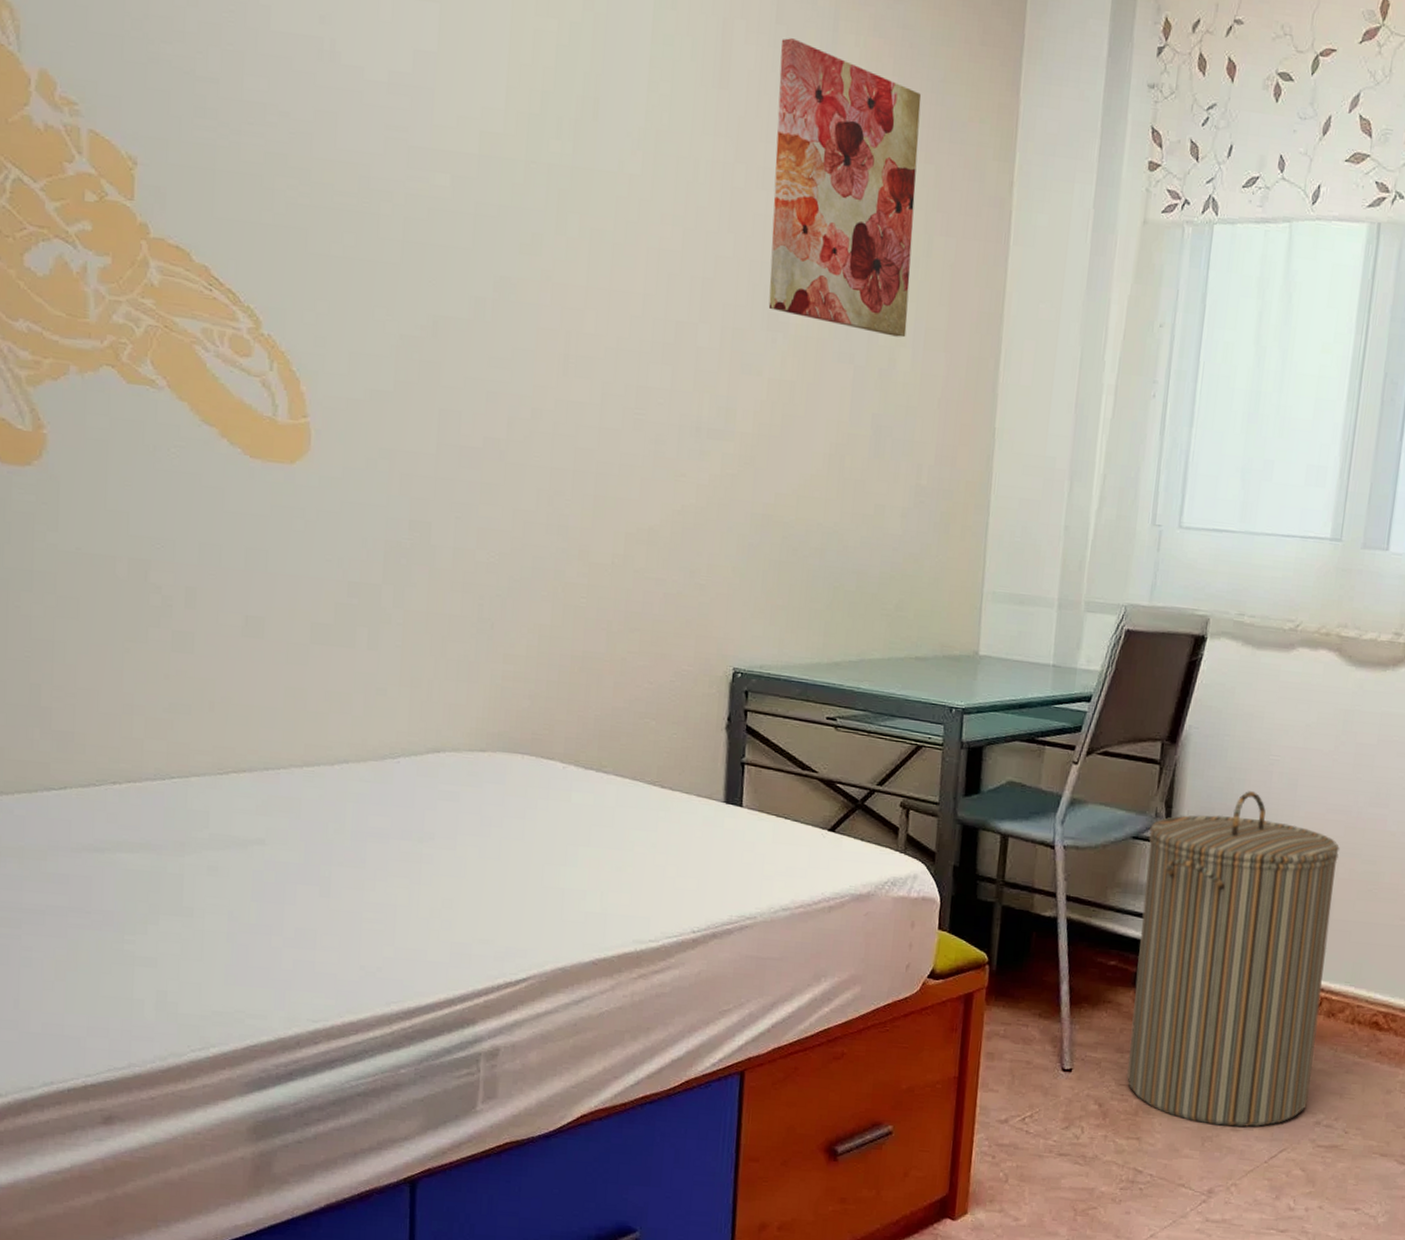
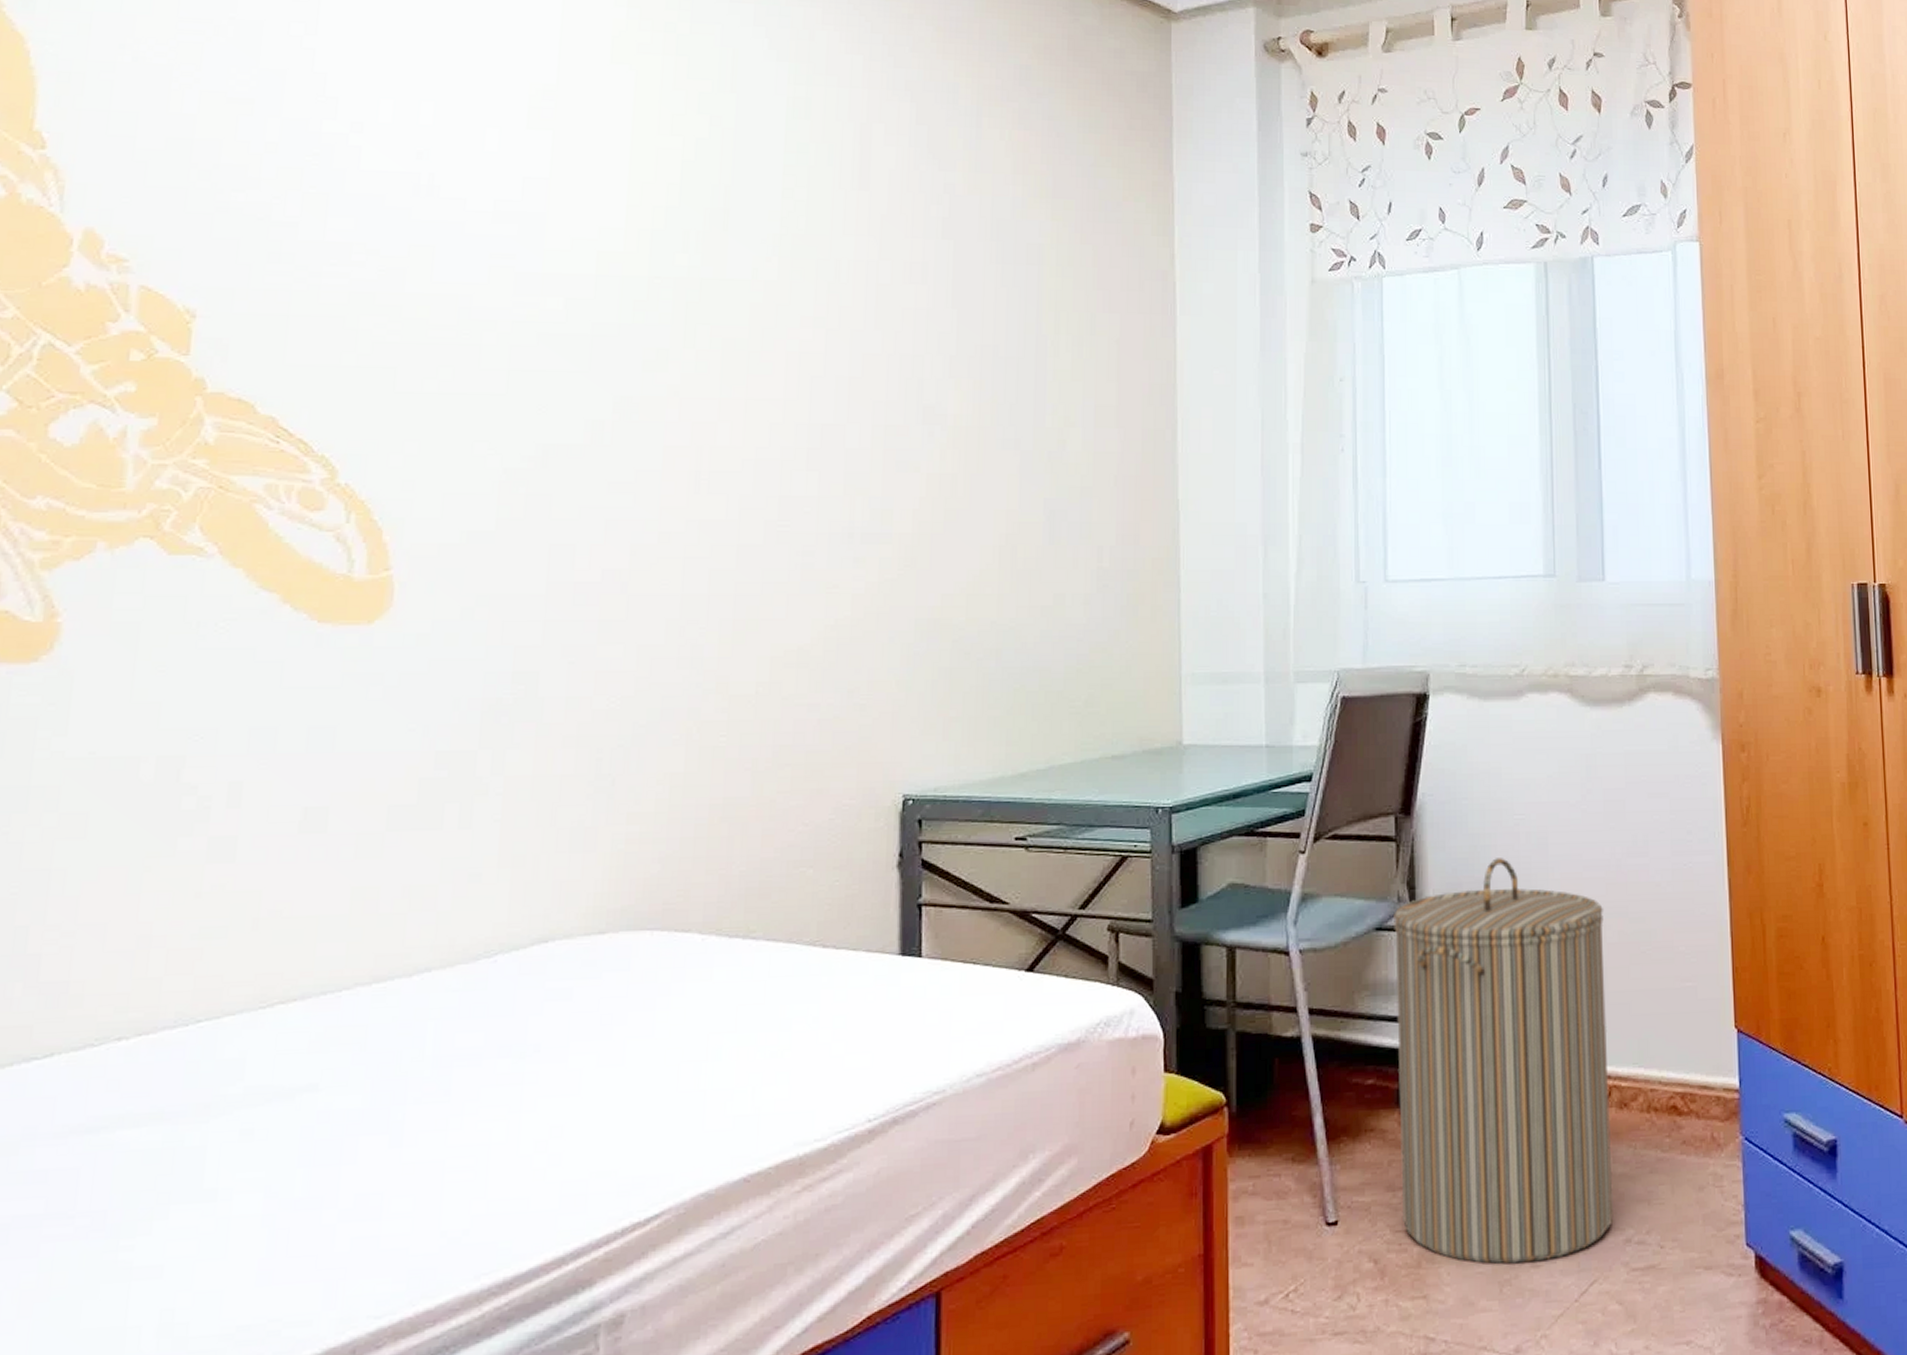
wall art: present [768,38,922,338] -> none [922,137,1075,417]

